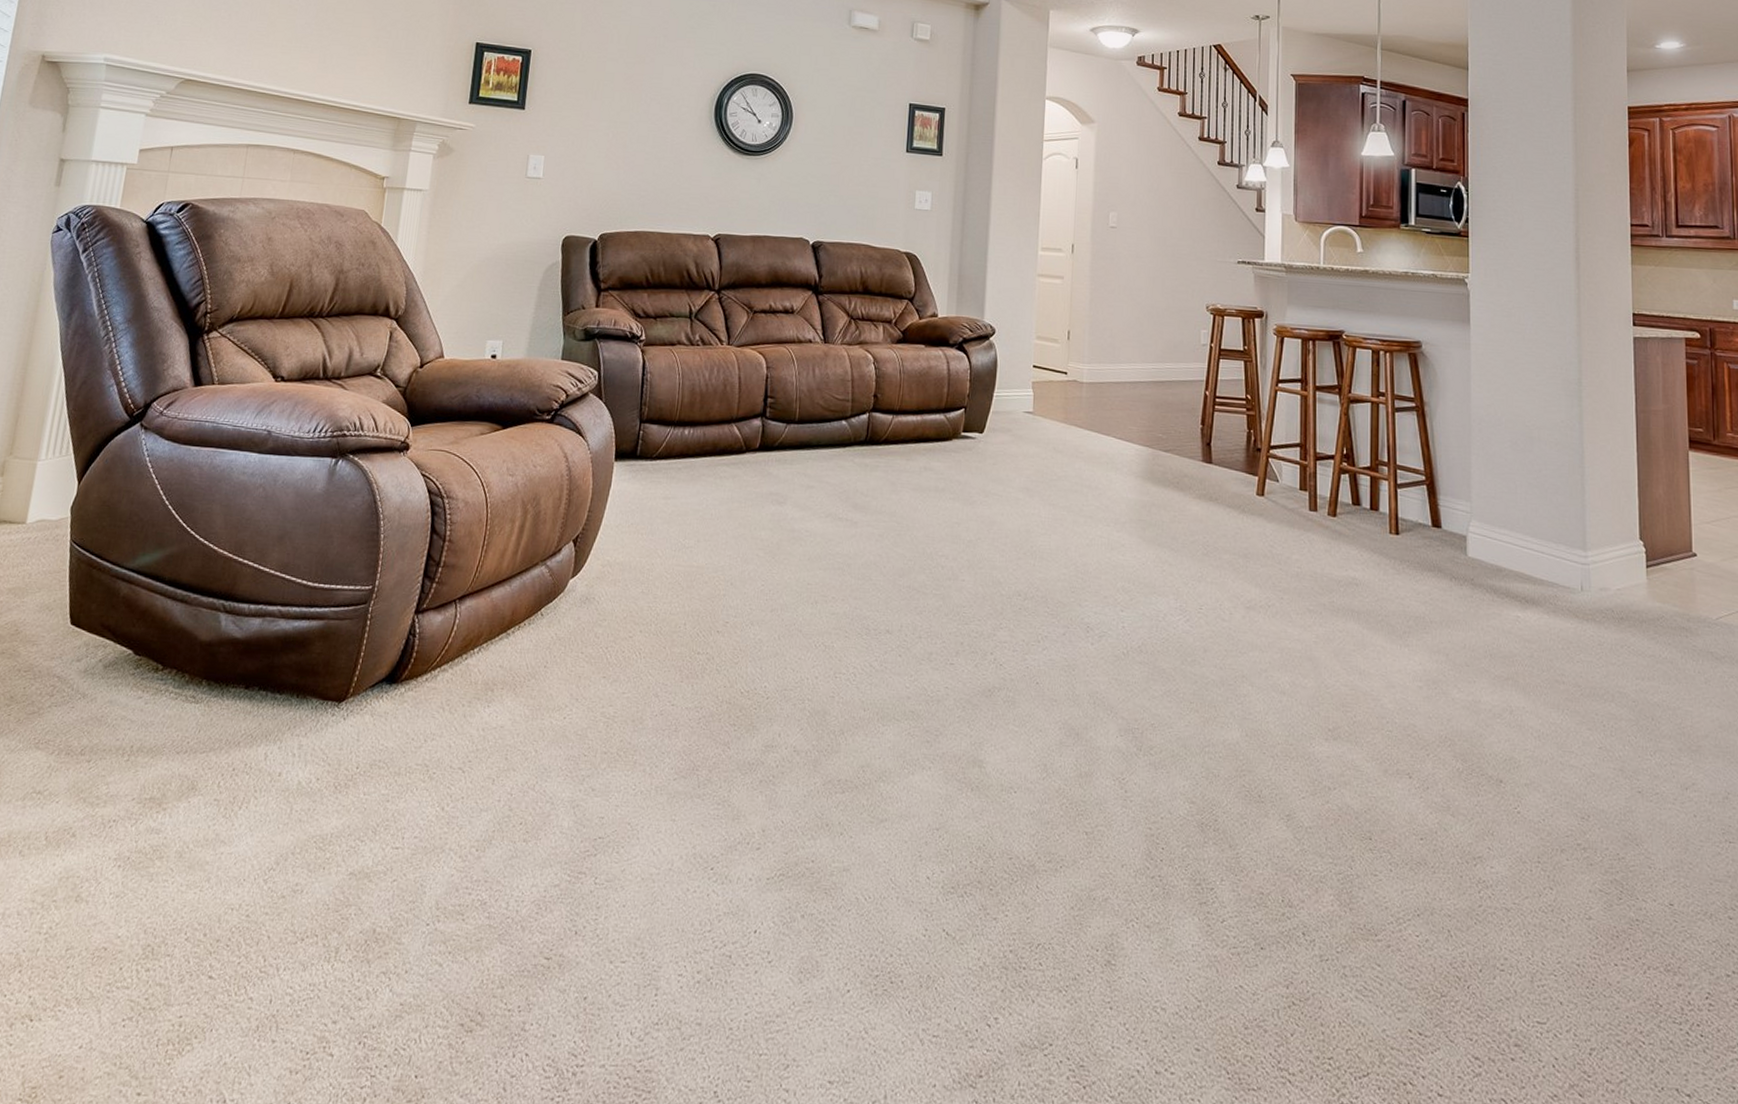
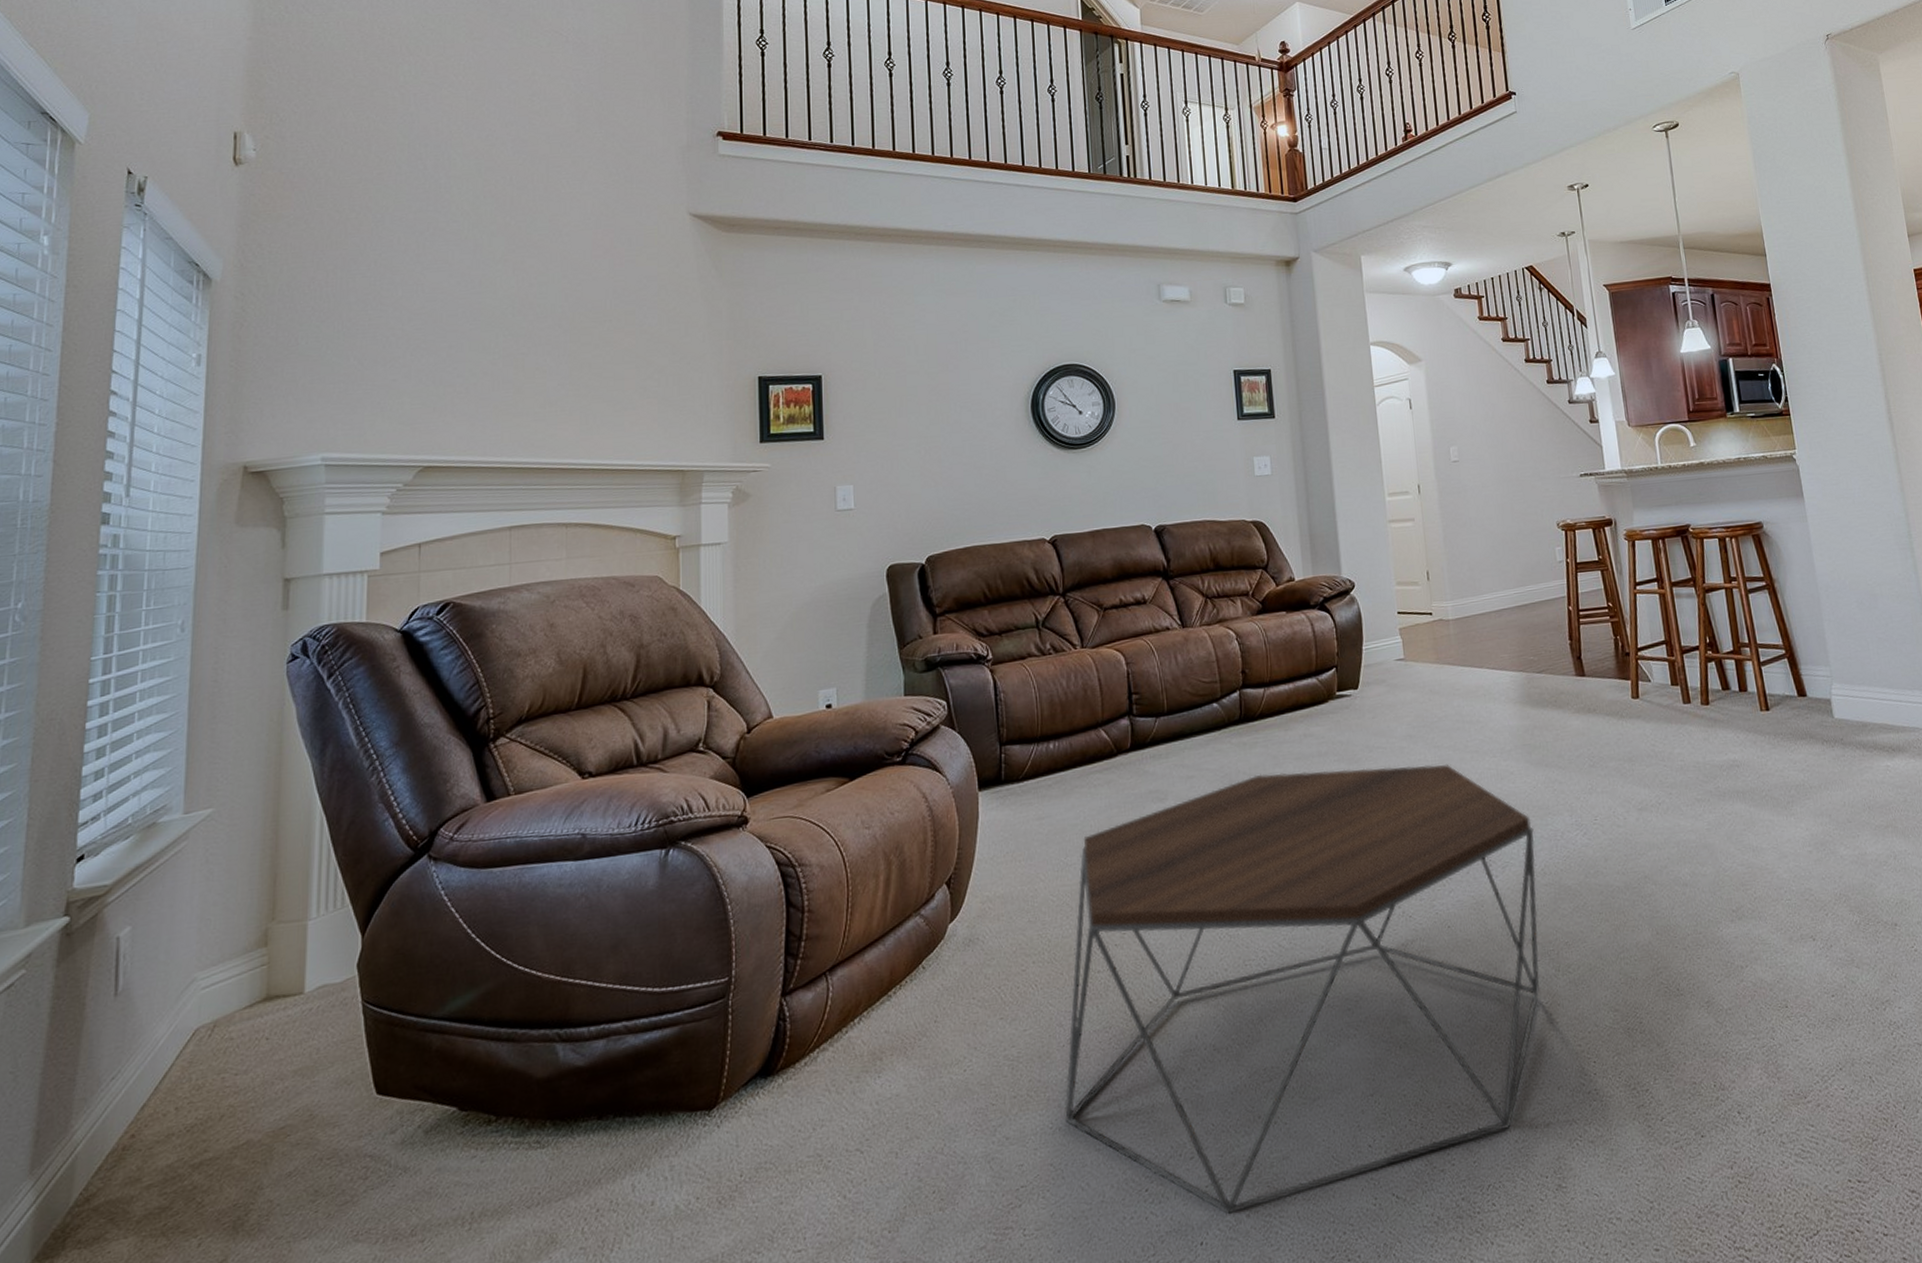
coffee table: none [646,497,1136,910] -> present [1064,763,1540,1214]

